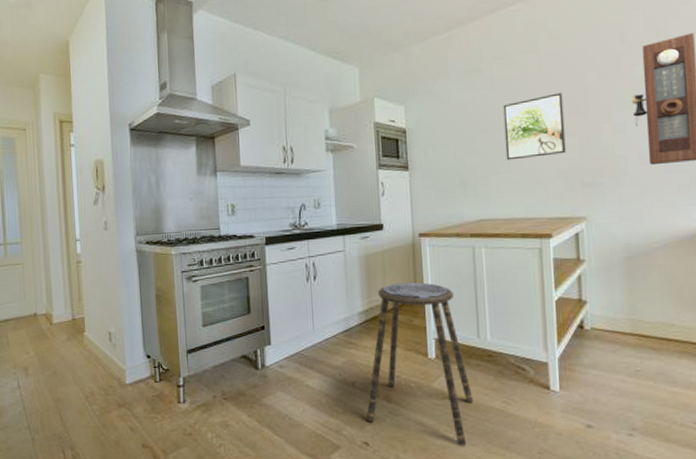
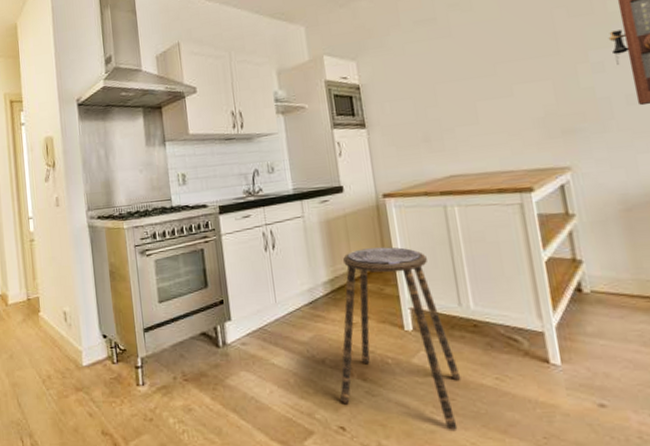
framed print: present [503,93,566,160] -> none [463,35,540,111]

